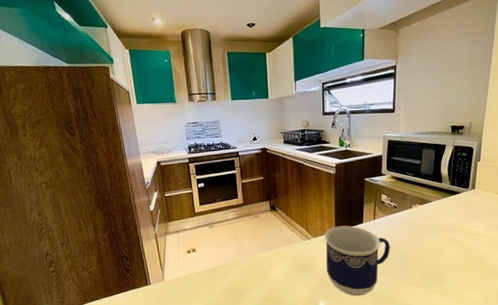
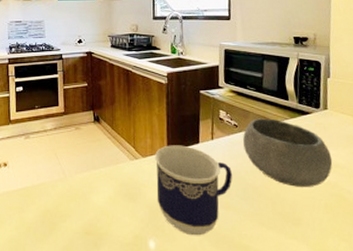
bowl: none [401,199,475,254] -> present [243,118,333,187]

